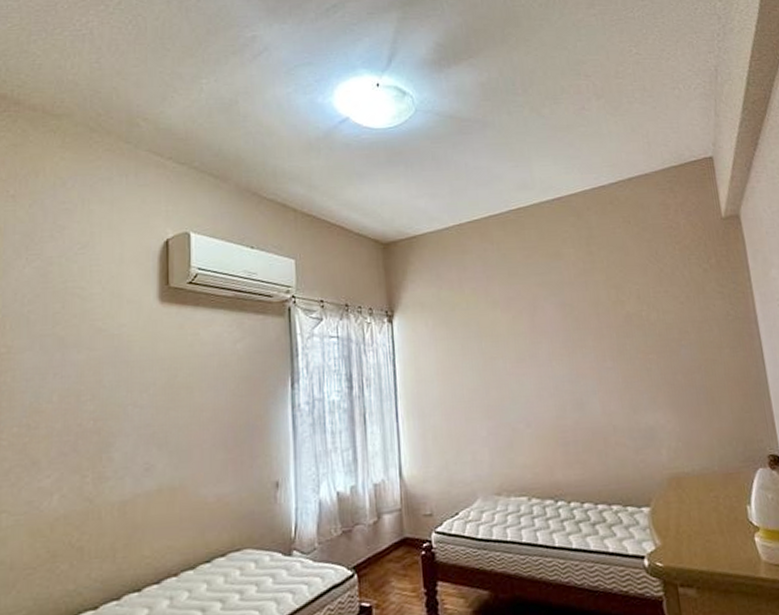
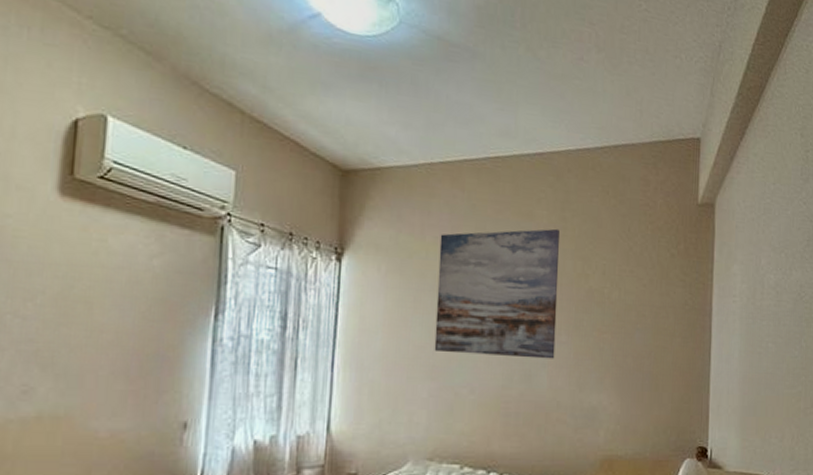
wall art: none [477,263,604,392] -> present [434,228,560,359]

